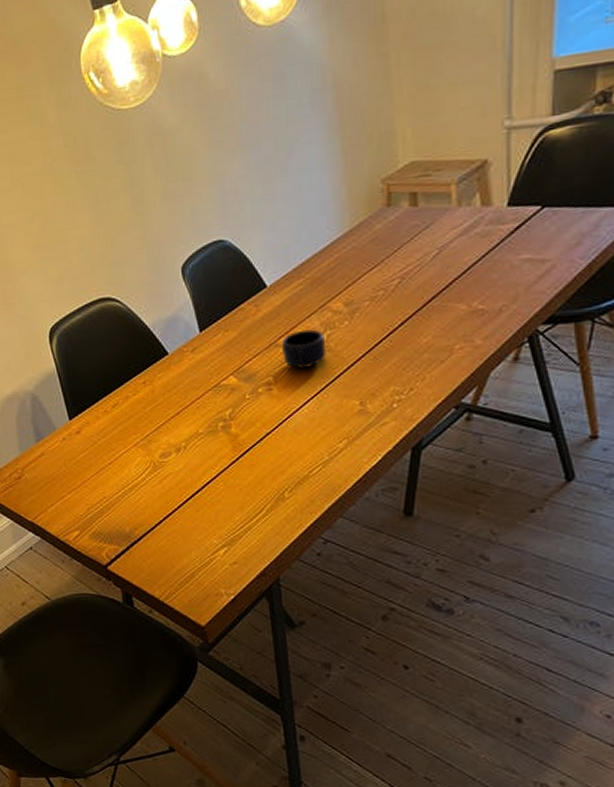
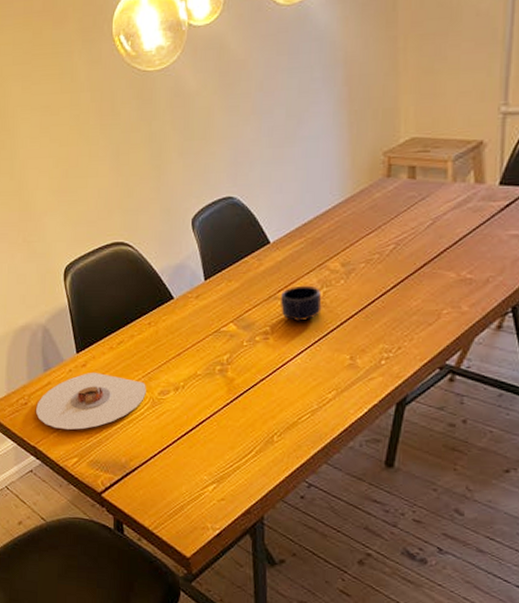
plate: none [31,438,146,501] -> present [36,372,146,430]

